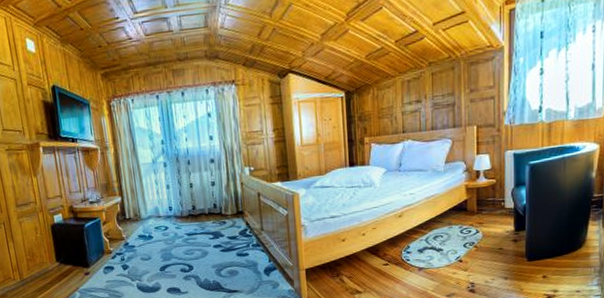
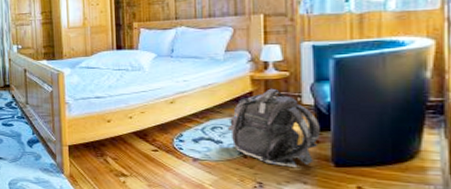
backpack: none [446,195,518,266] -> present [227,88,320,167]

